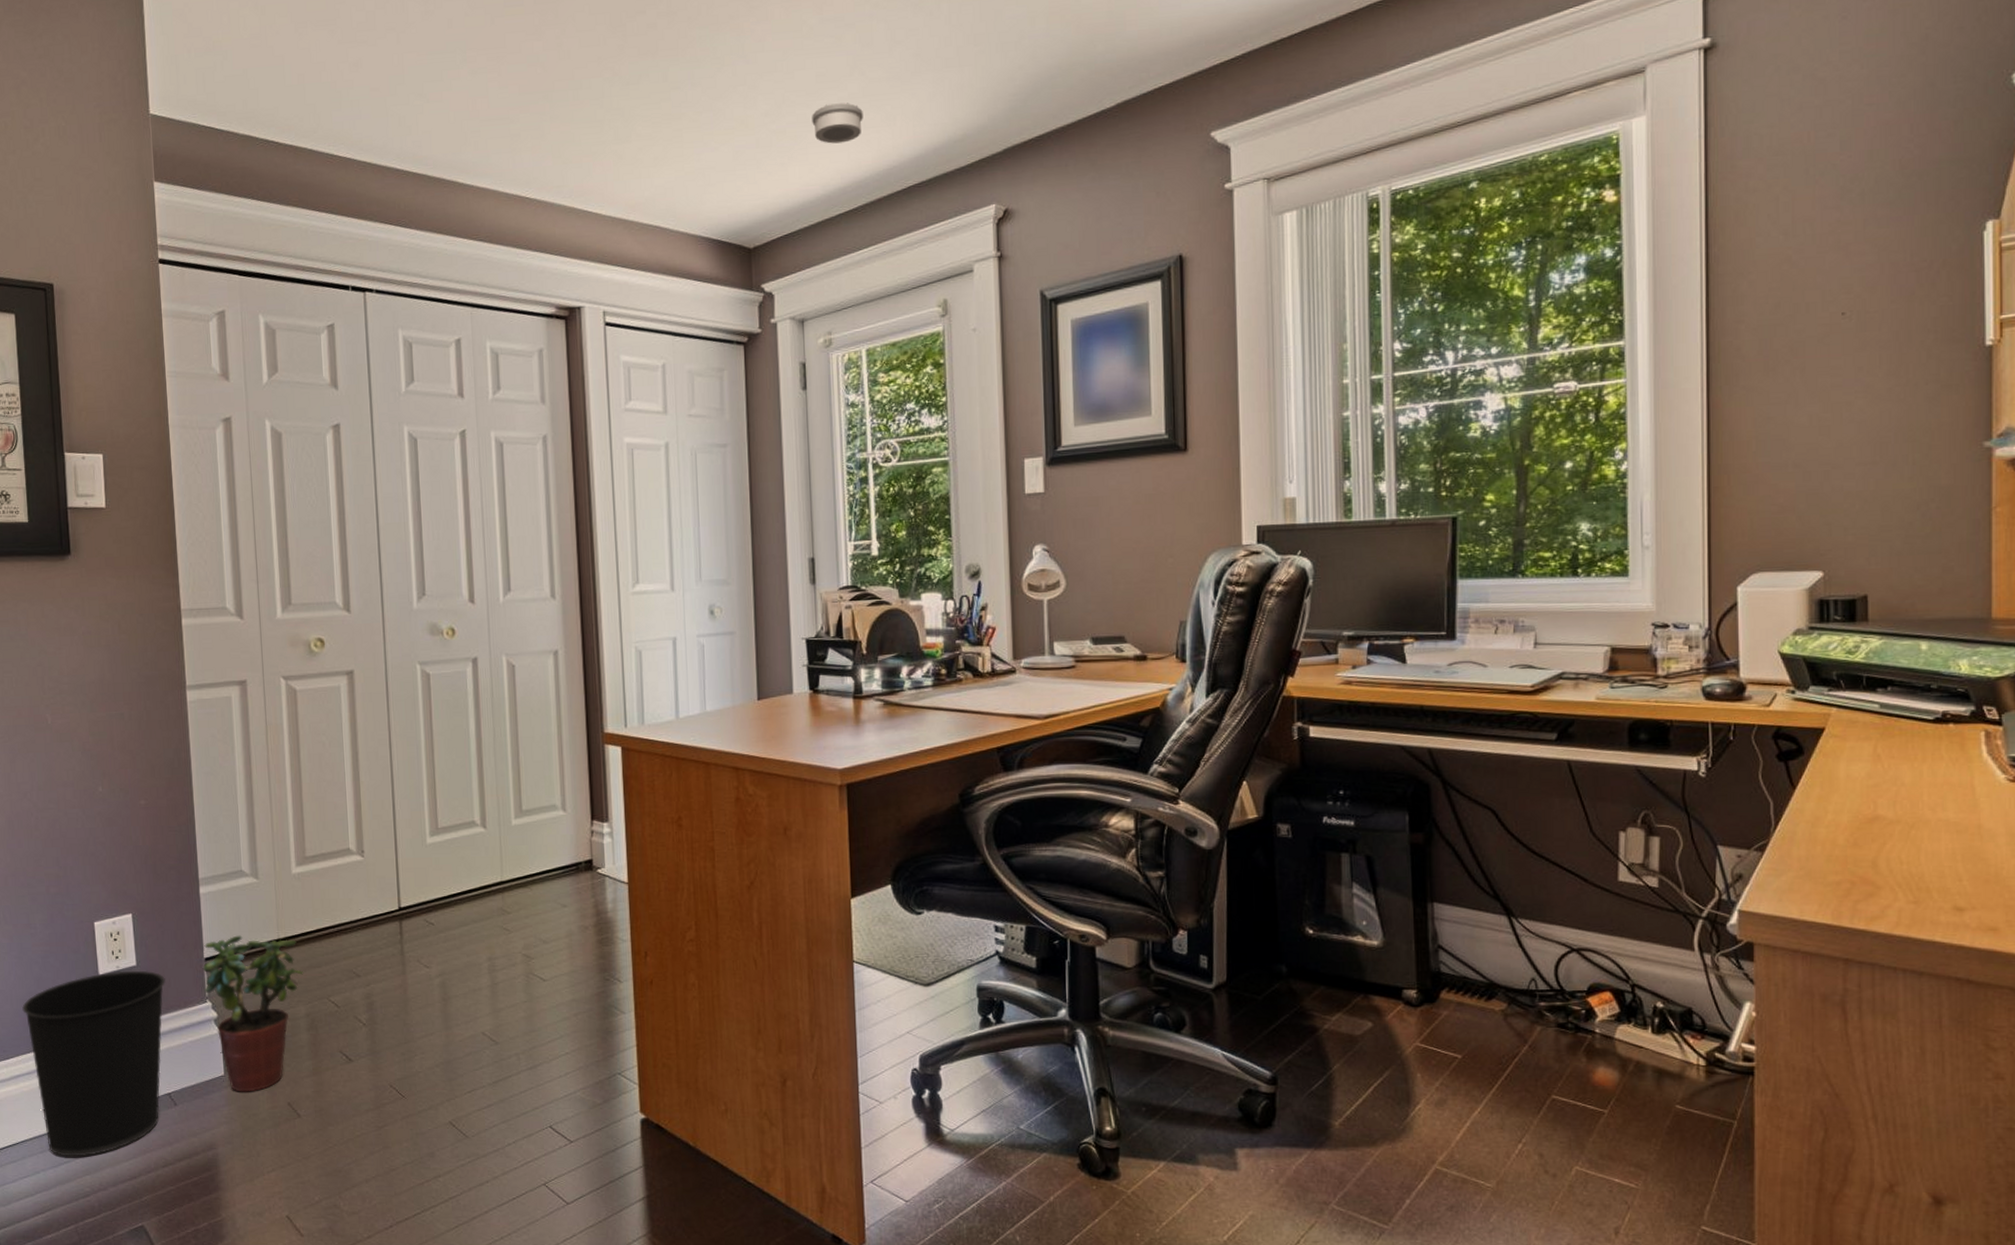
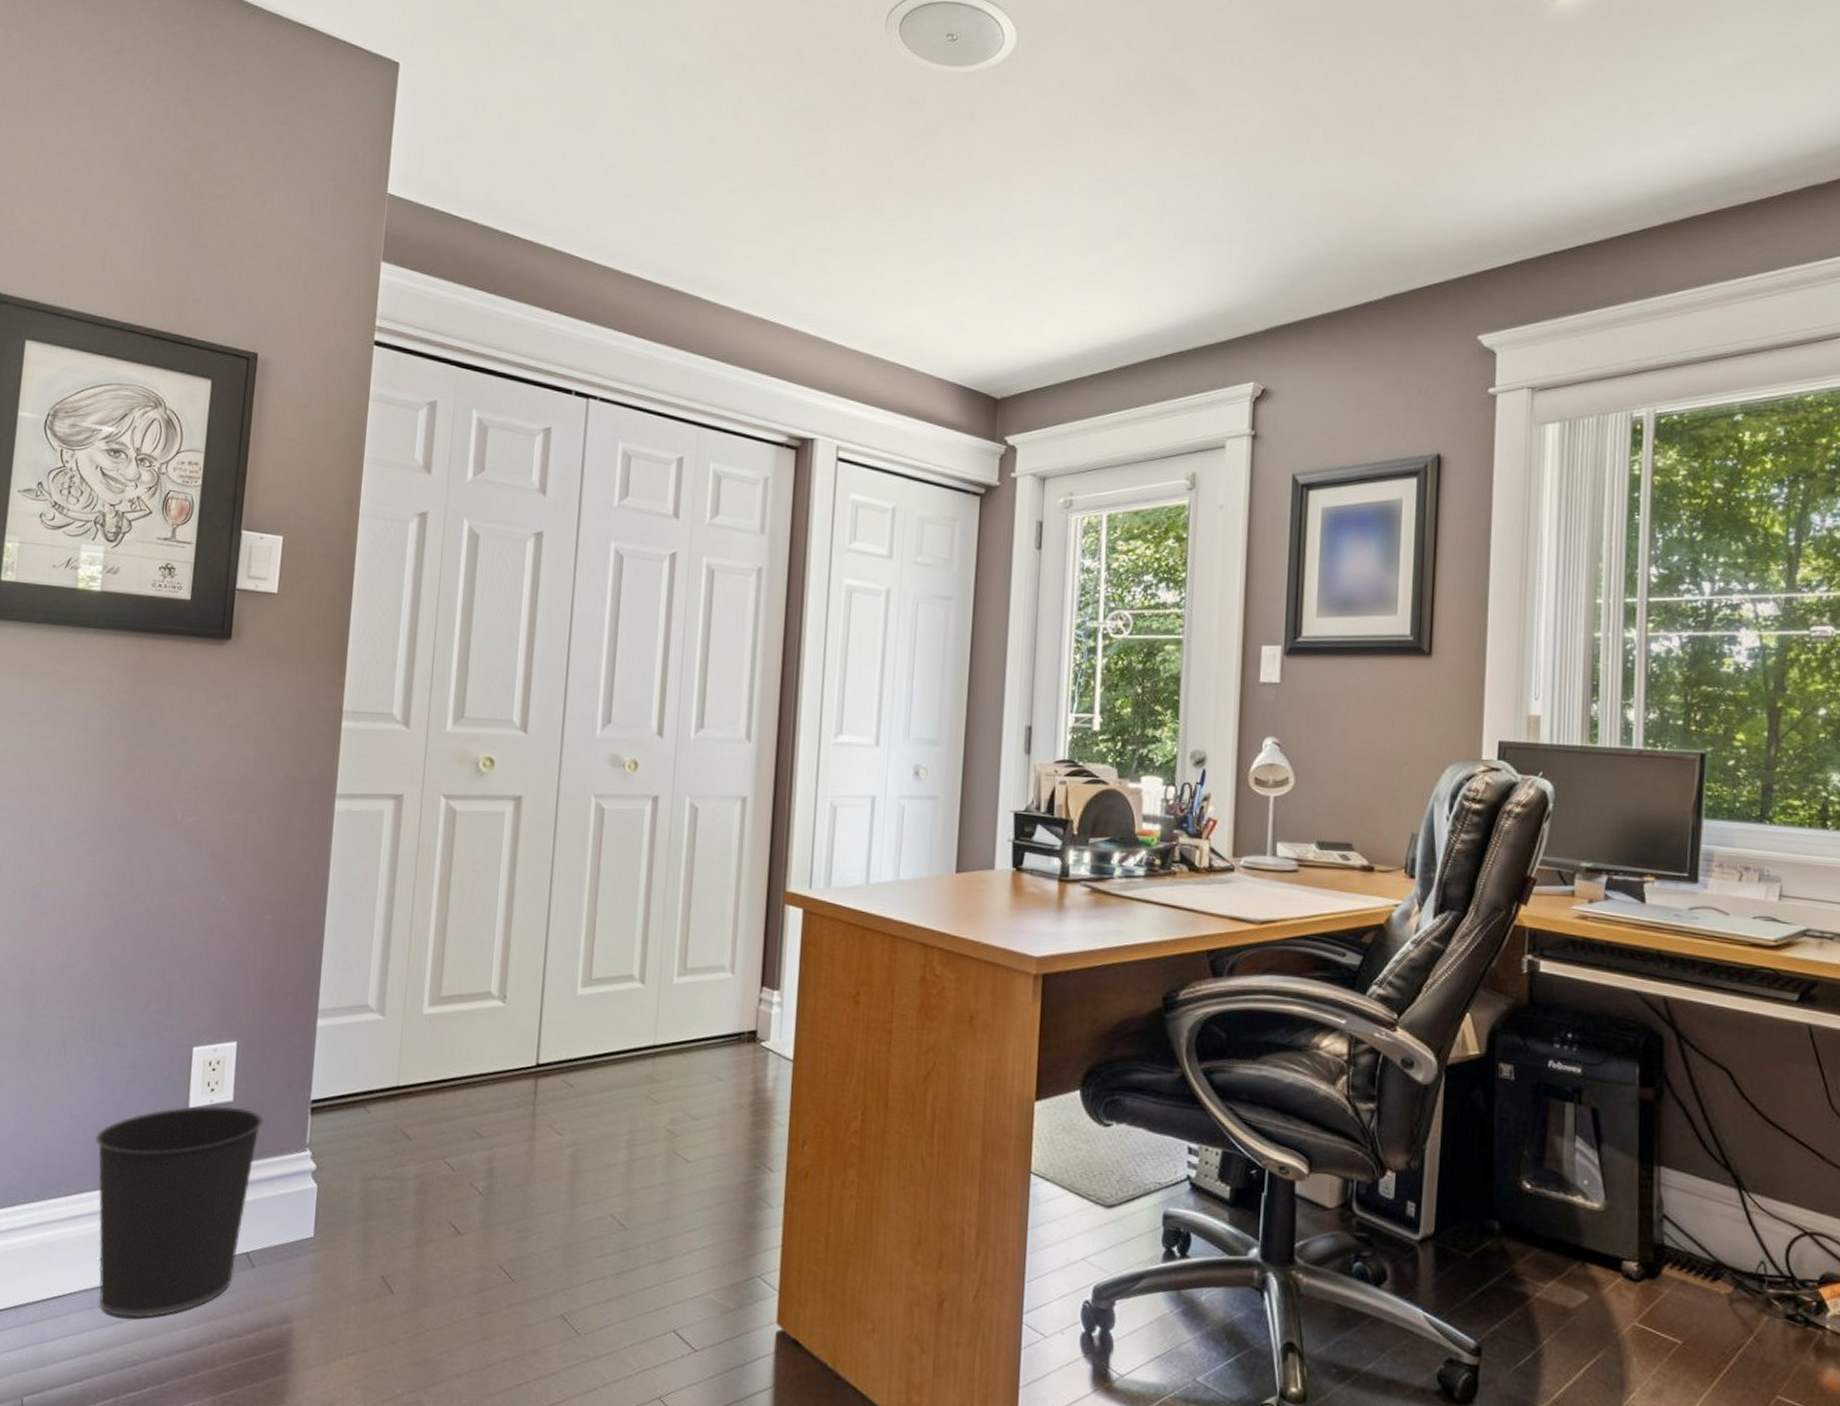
potted plant: present [202,935,304,1092] -> none [306,1077,421,1260]
smoke detector: present [812,102,863,144] -> none [1074,263,1127,304]

